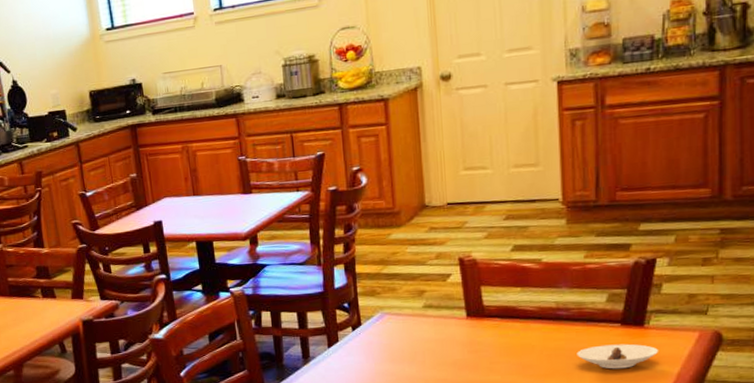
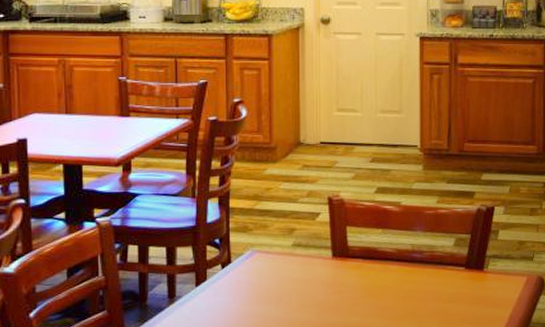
saucer: present [577,343,658,369] -> none [427,287,494,312]

